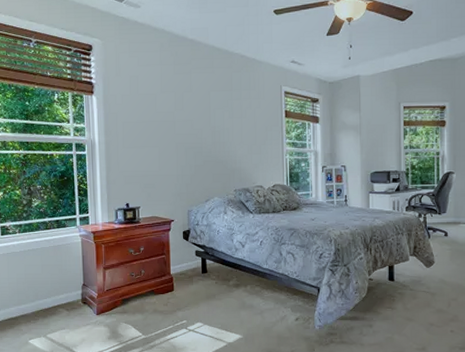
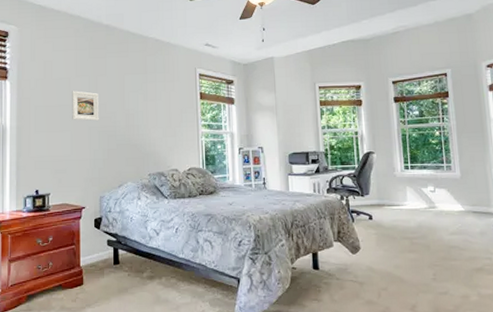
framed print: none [158,107,186,137] -> present [72,91,99,121]

